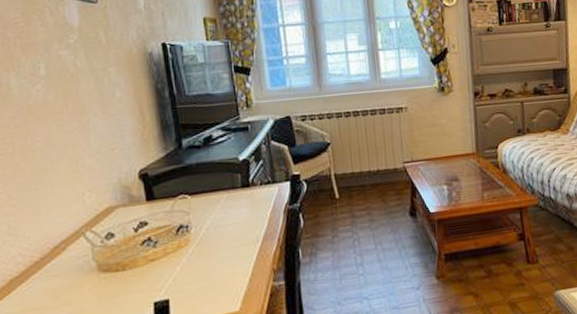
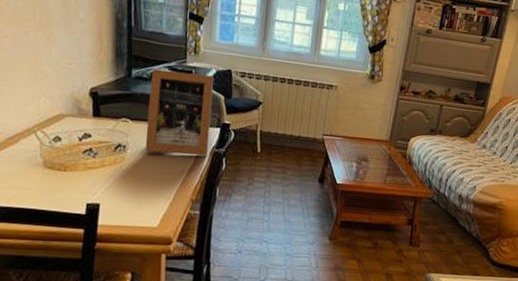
picture frame: none [204,127,282,227] -> present [145,69,214,156]

